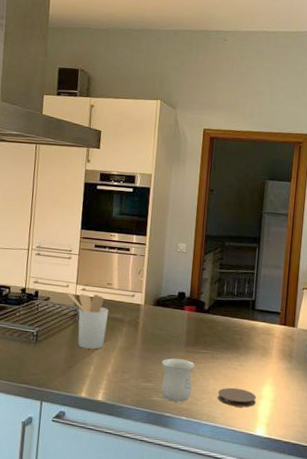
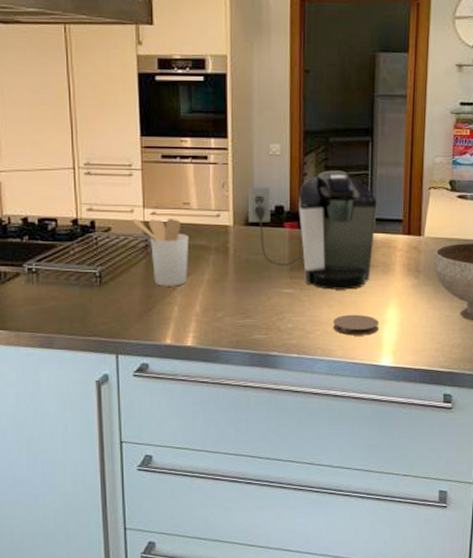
coffee maker: none [156,267,261,367] -> present [249,170,378,290]
mug: present [161,358,195,402] -> none [261,287,303,338]

